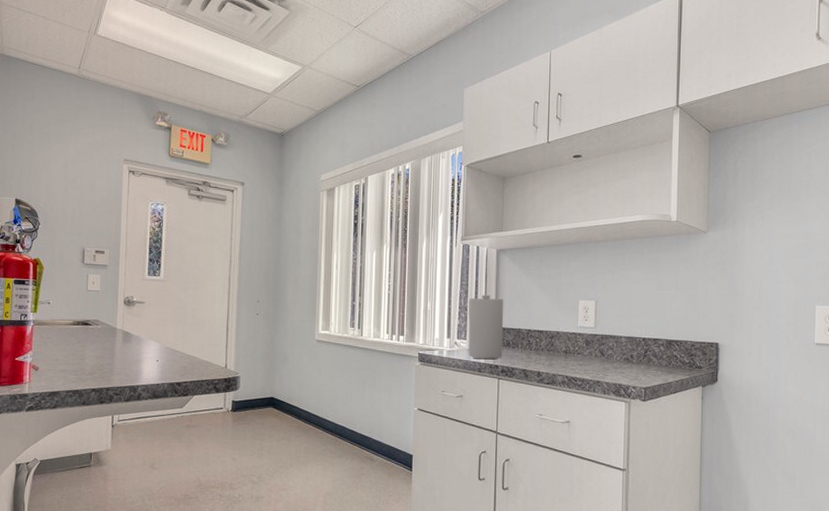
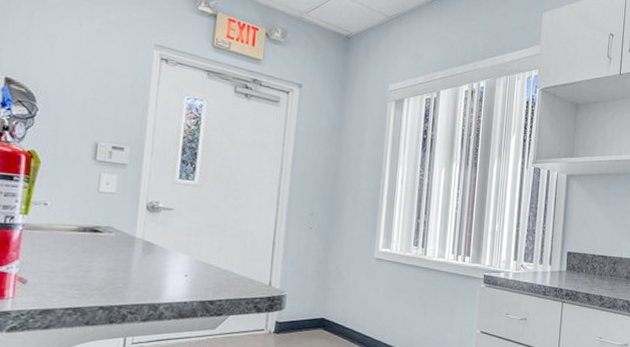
paper towel holder: present [468,294,504,360] -> none [534,218,571,283]

